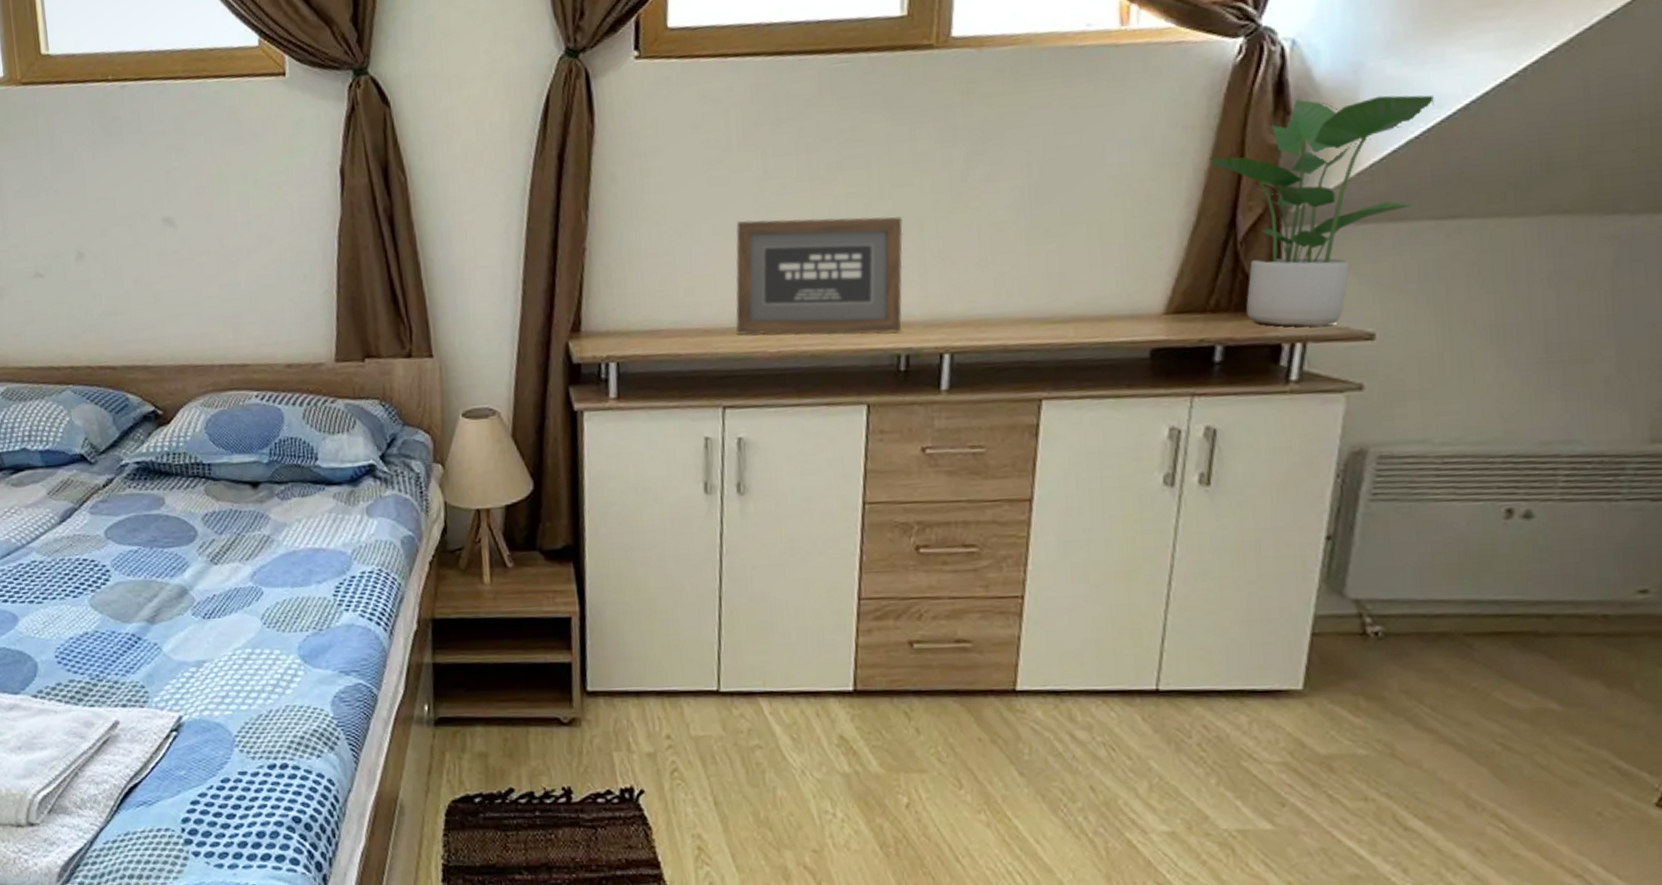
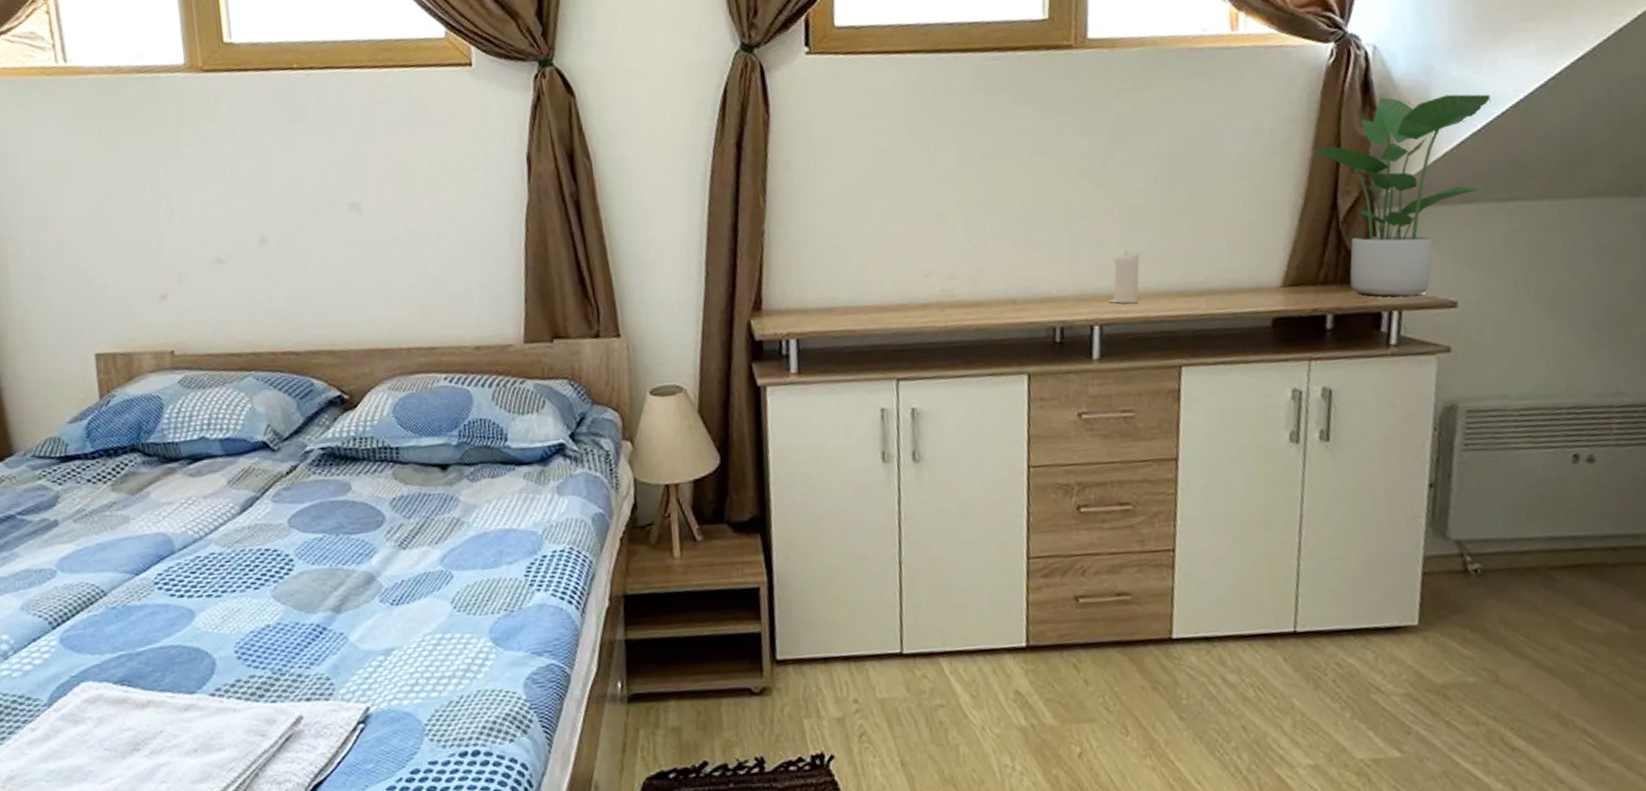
picture frame: present [735,216,903,335] -> none [902,200,1056,311]
candle: none [961,272,1001,331] -> present [1108,250,1140,304]

